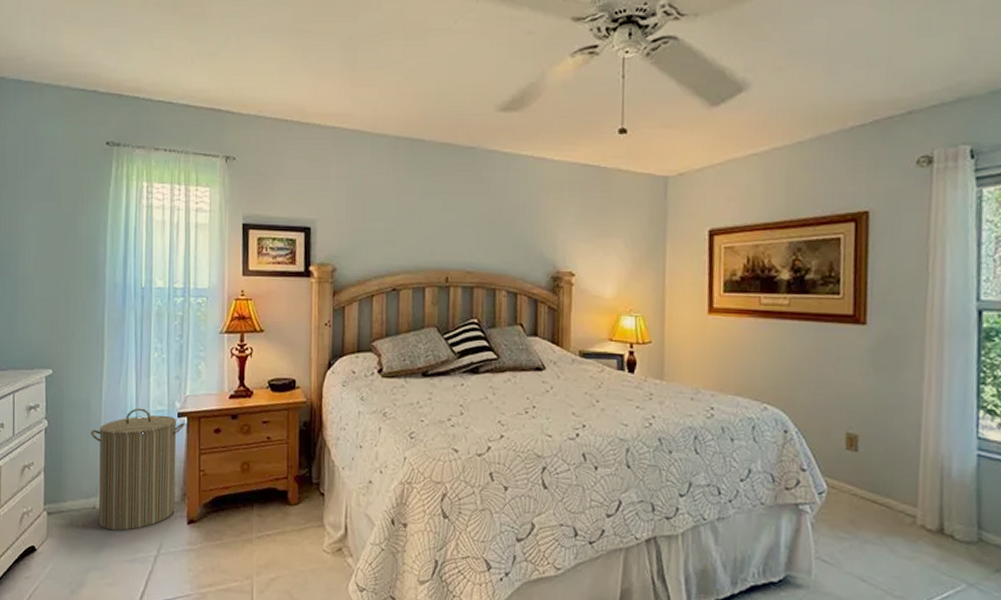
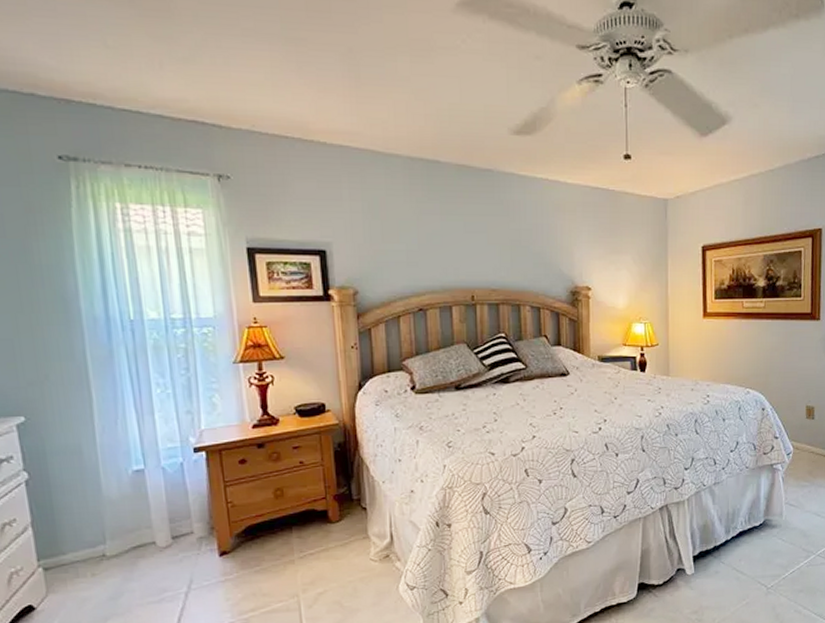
laundry hamper: present [90,408,185,531] -> none [86,447,204,575]

